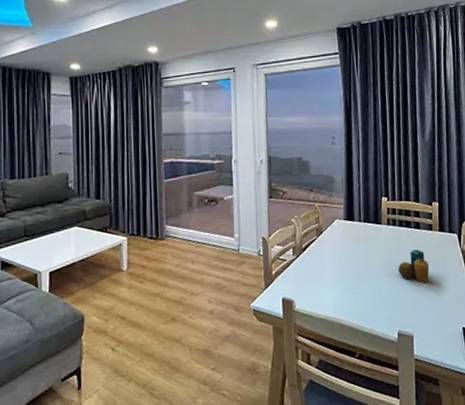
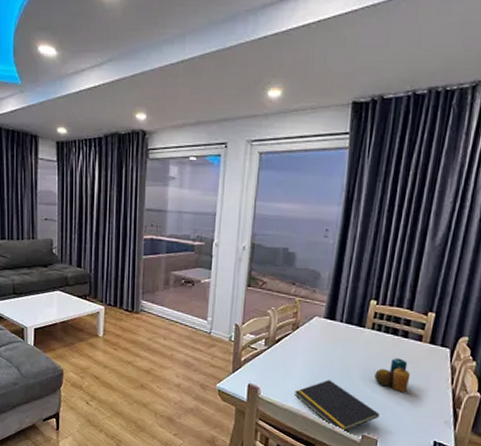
notepad: none [327,281,410,334] -> present [294,380,379,432]

